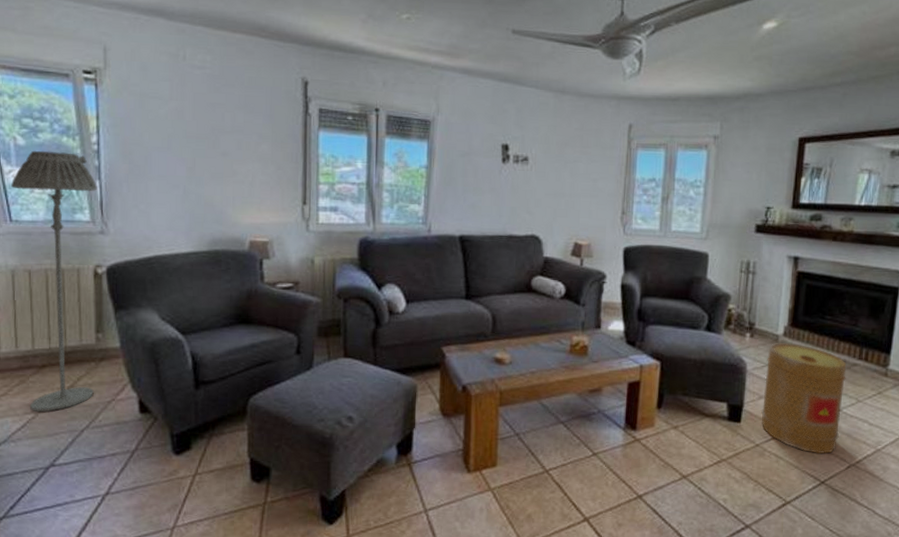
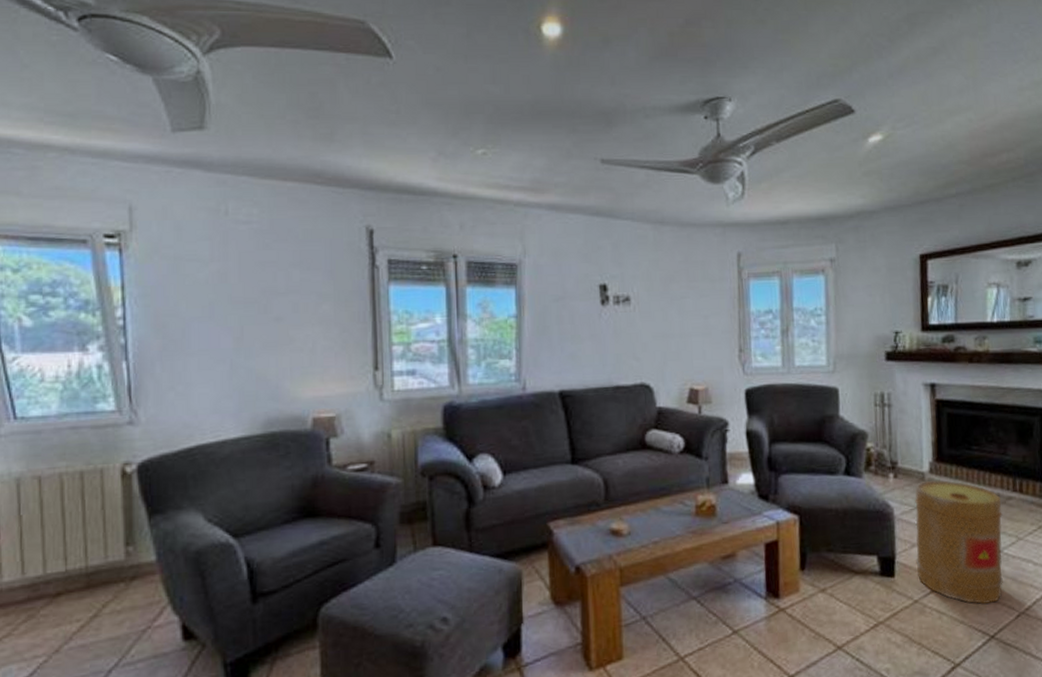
floor lamp: present [11,150,97,413] -> none [16,331,124,654]

